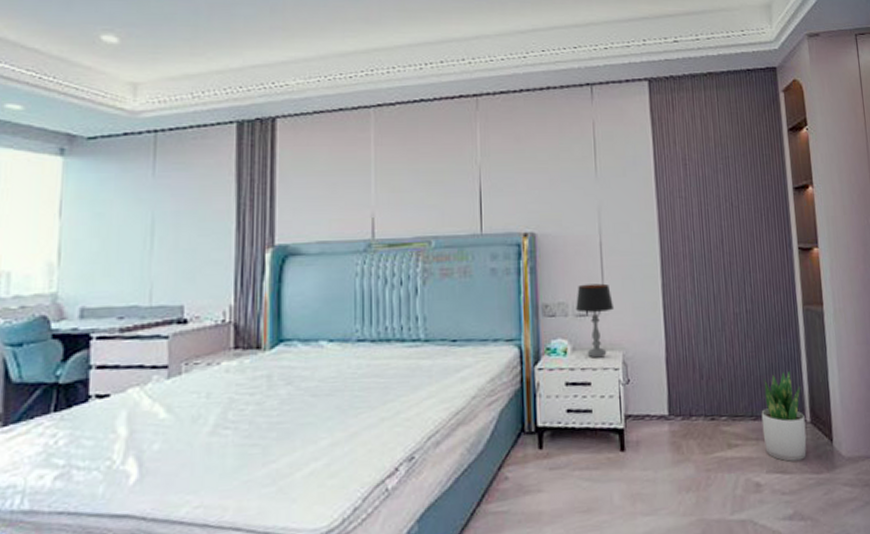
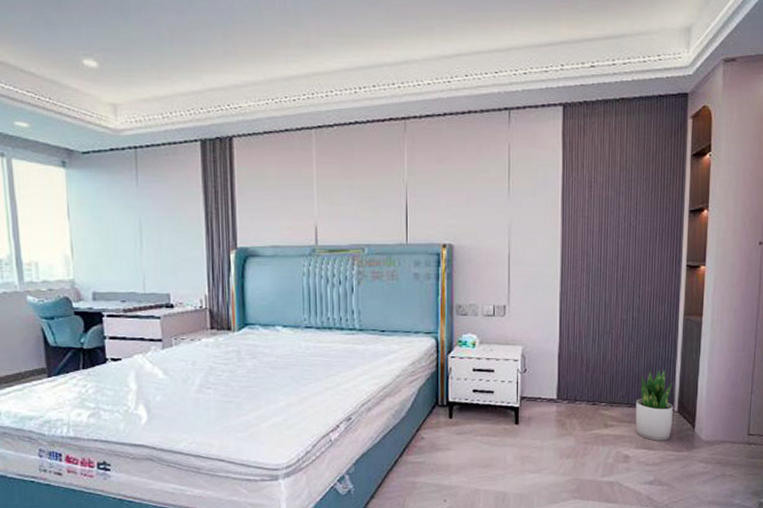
table lamp: present [575,283,615,358] -> none [484,290,518,351]

